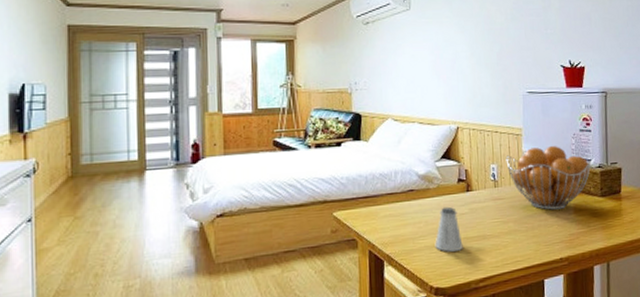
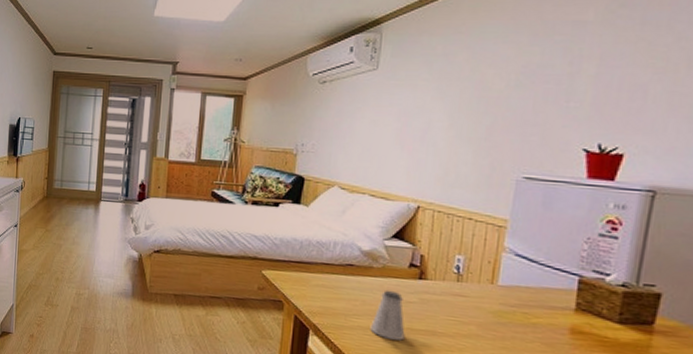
fruit basket: present [505,145,592,210] -> none [478,245,611,326]

